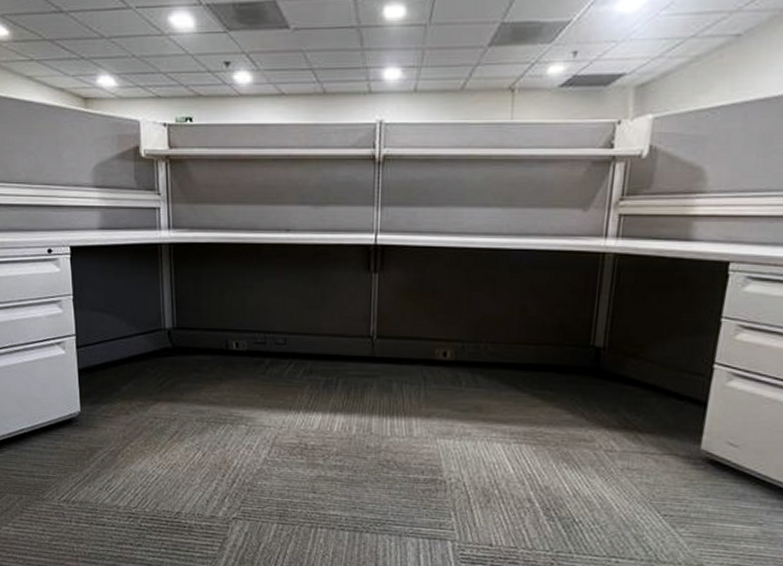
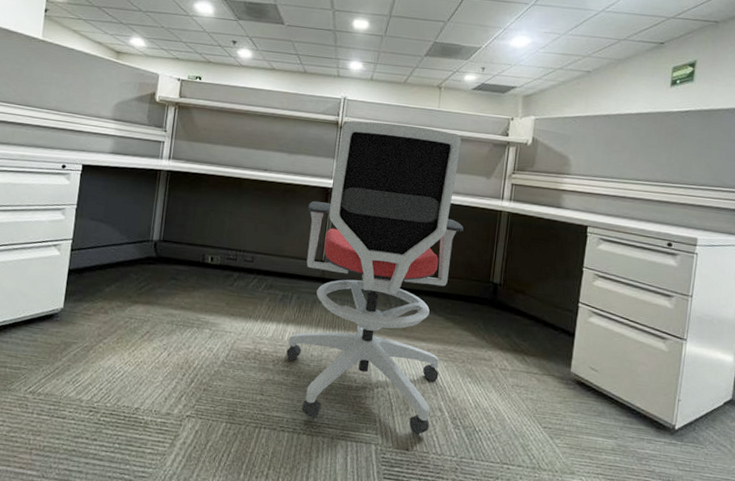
office chair: none [337,149,552,529] -> present [286,120,464,435]

